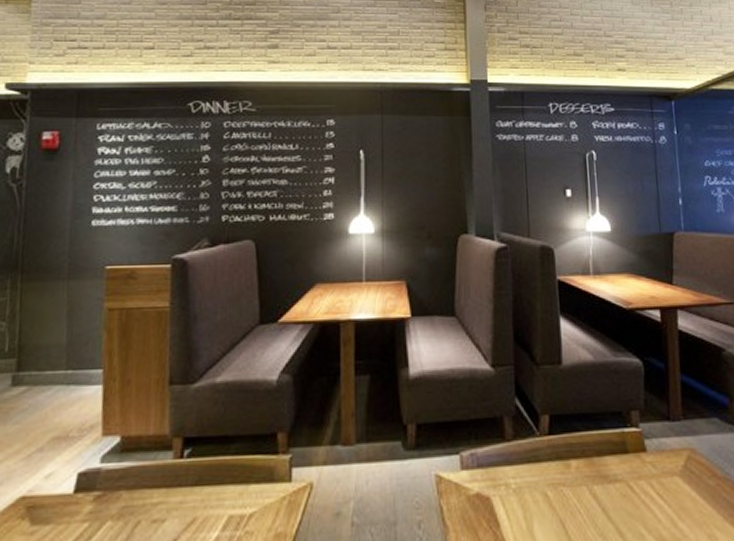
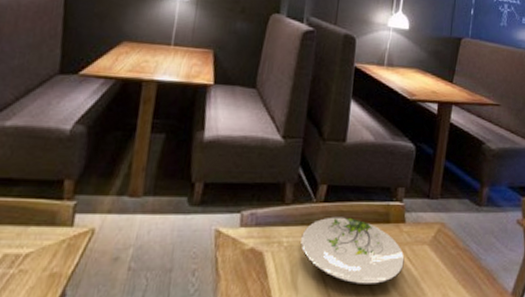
plate: none [530,450,654,530] -> present [301,217,405,286]

